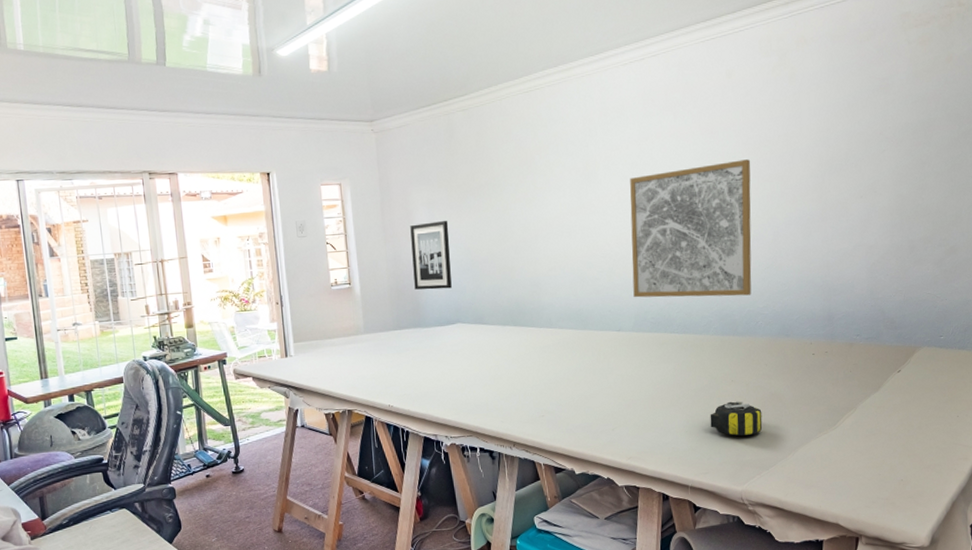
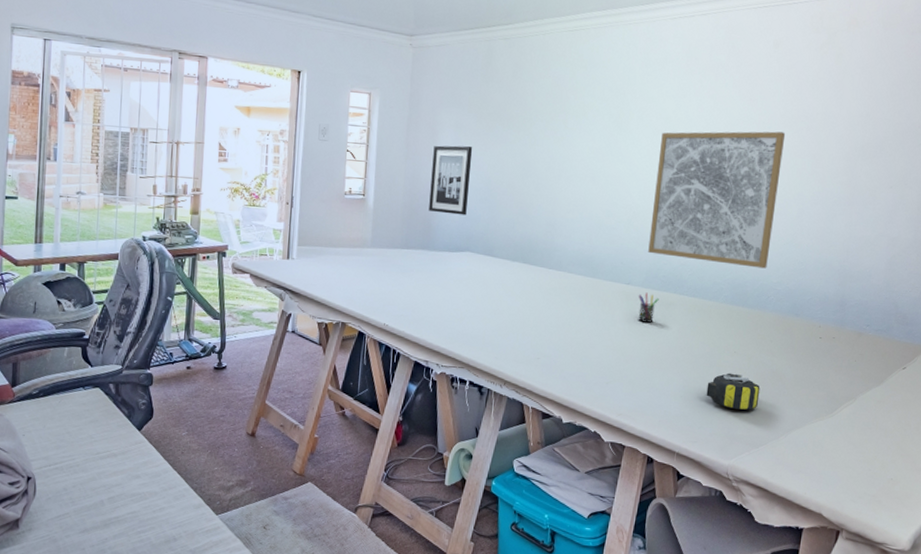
pen holder: none [631,336,651,366] -> present [638,292,659,323]

